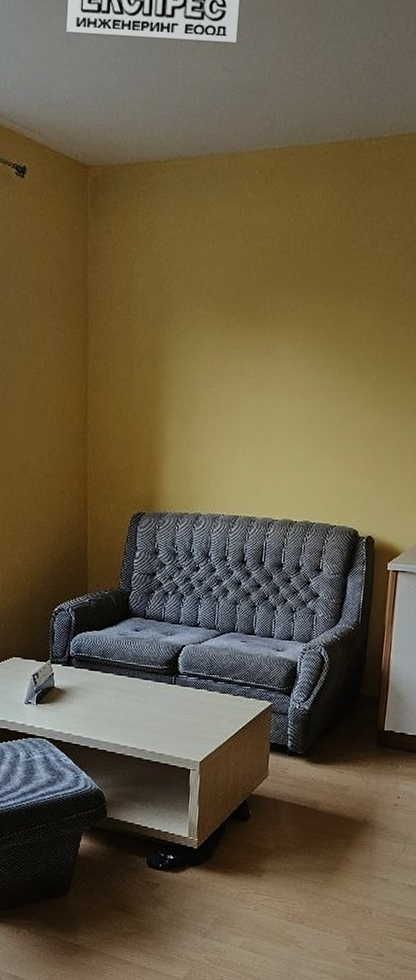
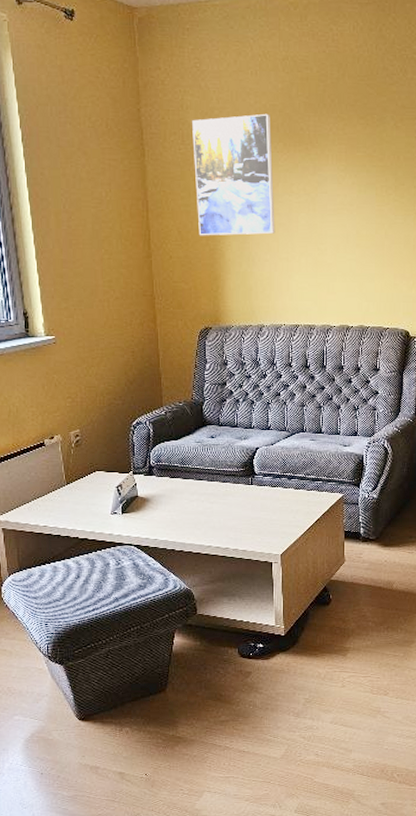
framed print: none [138,285,225,416] -> present [192,113,275,236]

